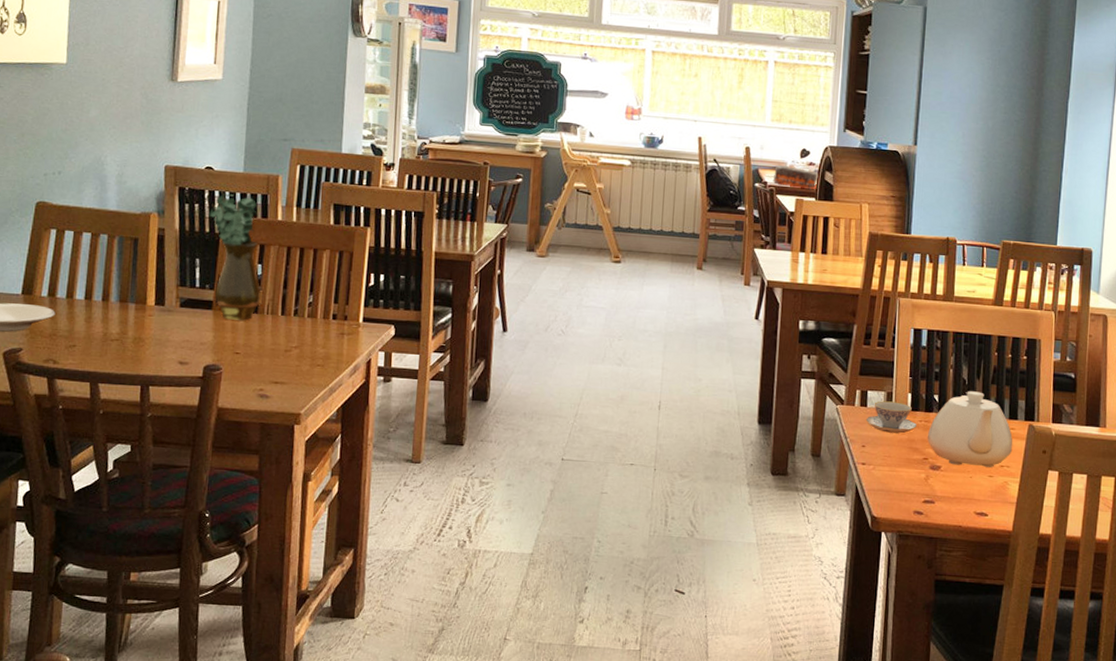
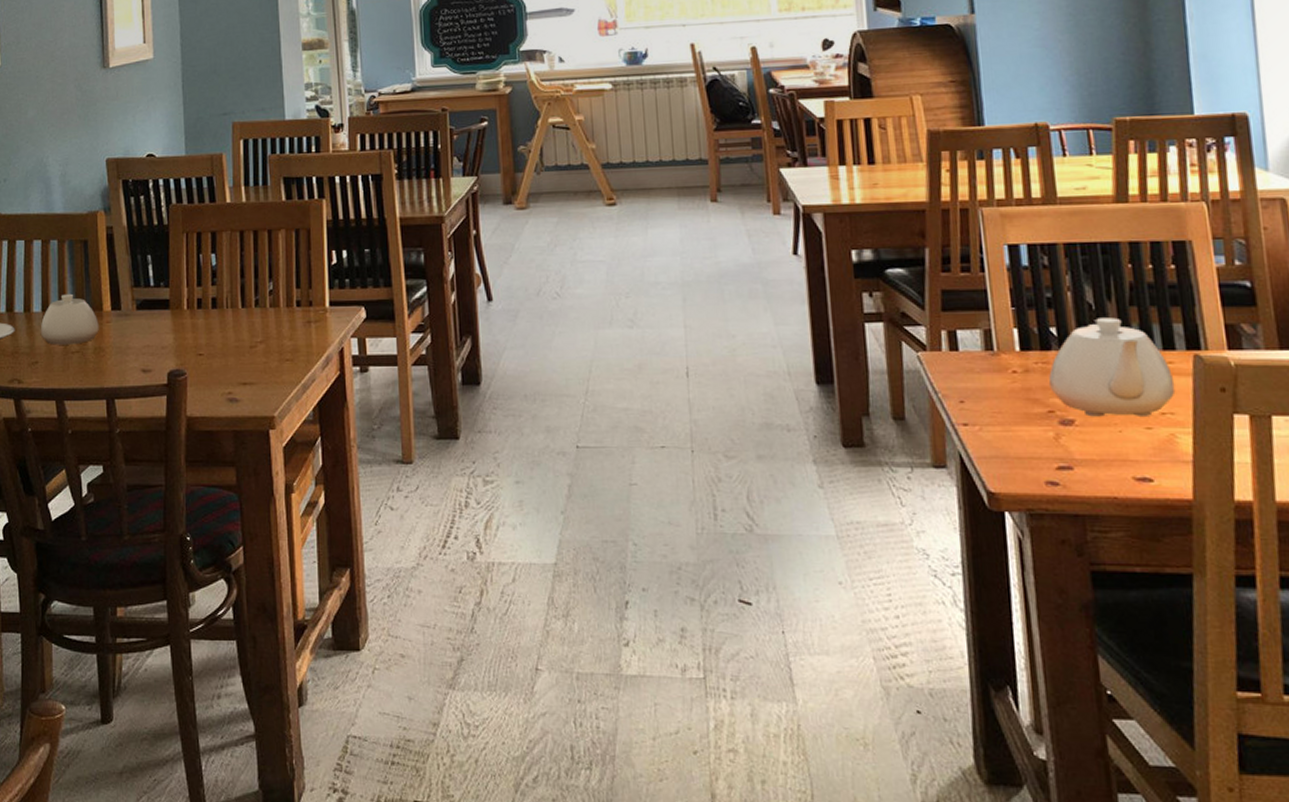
sugar bowl: none [81,285,141,333] -> present [40,293,99,345]
vase: present [209,188,261,320] -> none [155,176,218,318]
chocolate cake: present [772,165,819,190] -> none [791,63,850,88]
teacup: present [865,401,917,434] -> none [959,341,1032,382]

